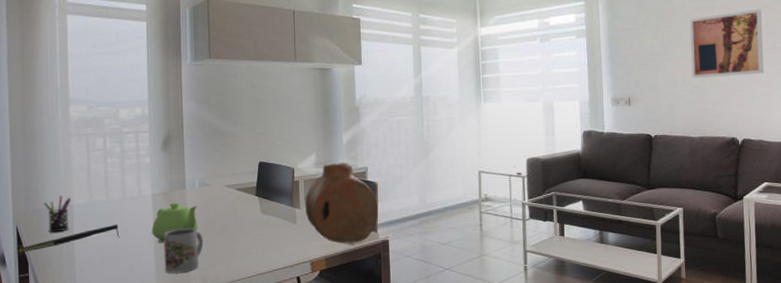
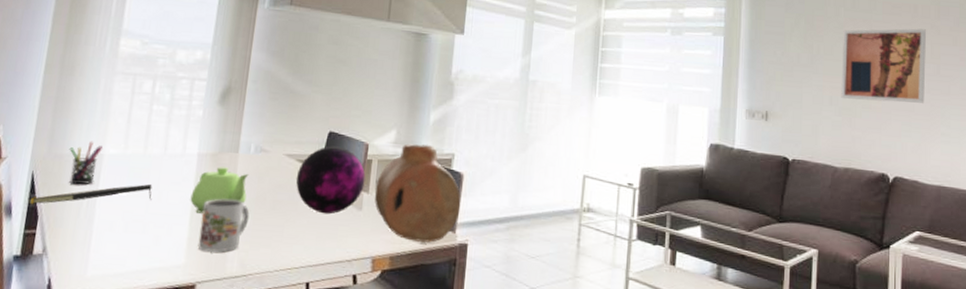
decorative orb: none [237,173,296,231] -> present [296,146,366,215]

